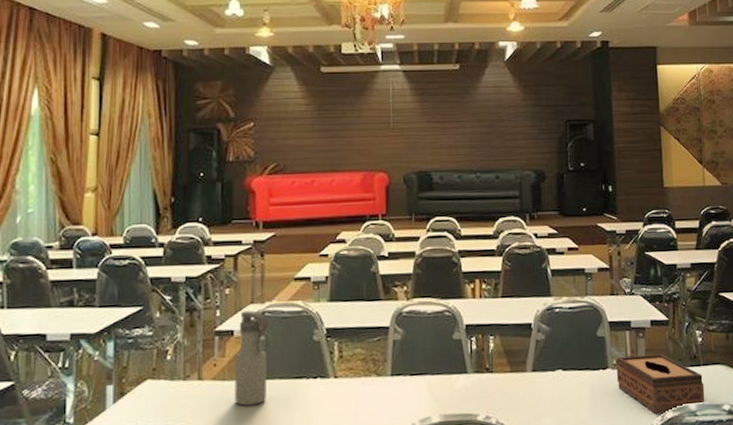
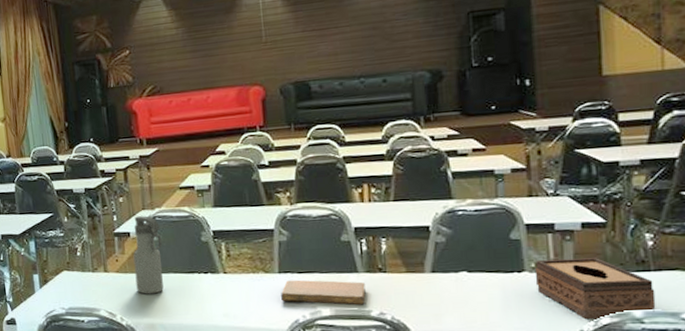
notebook: none [392,383,473,410] -> present [281,279,366,305]

